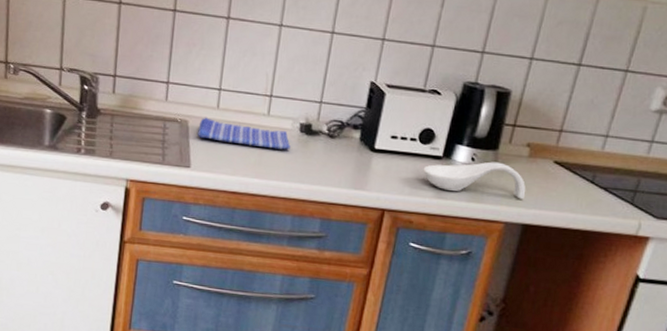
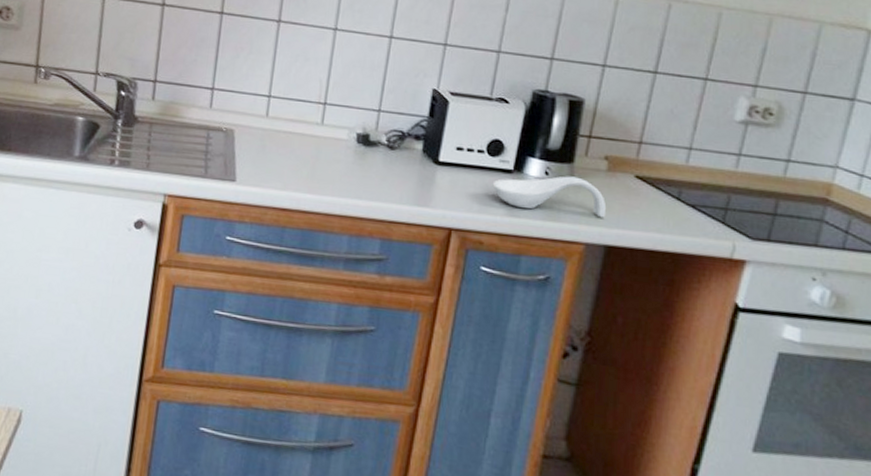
dish towel: present [197,117,290,150] -> none [244,126,346,163]

